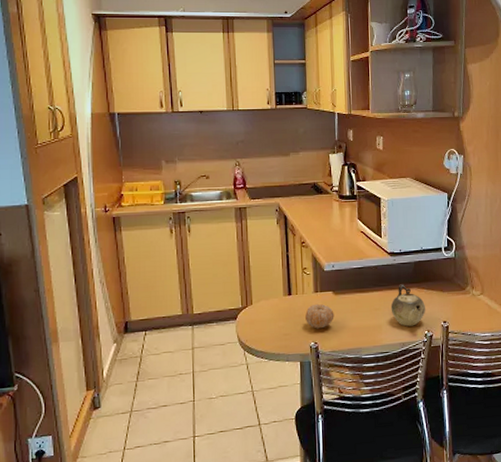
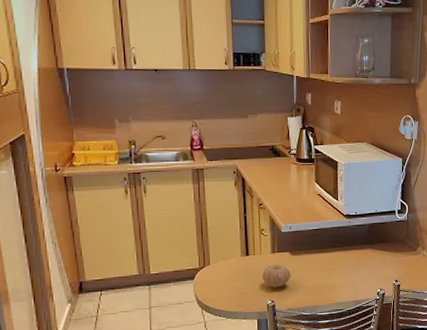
teapot: present [390,284,425,327] -> none [345,245,378,285]

